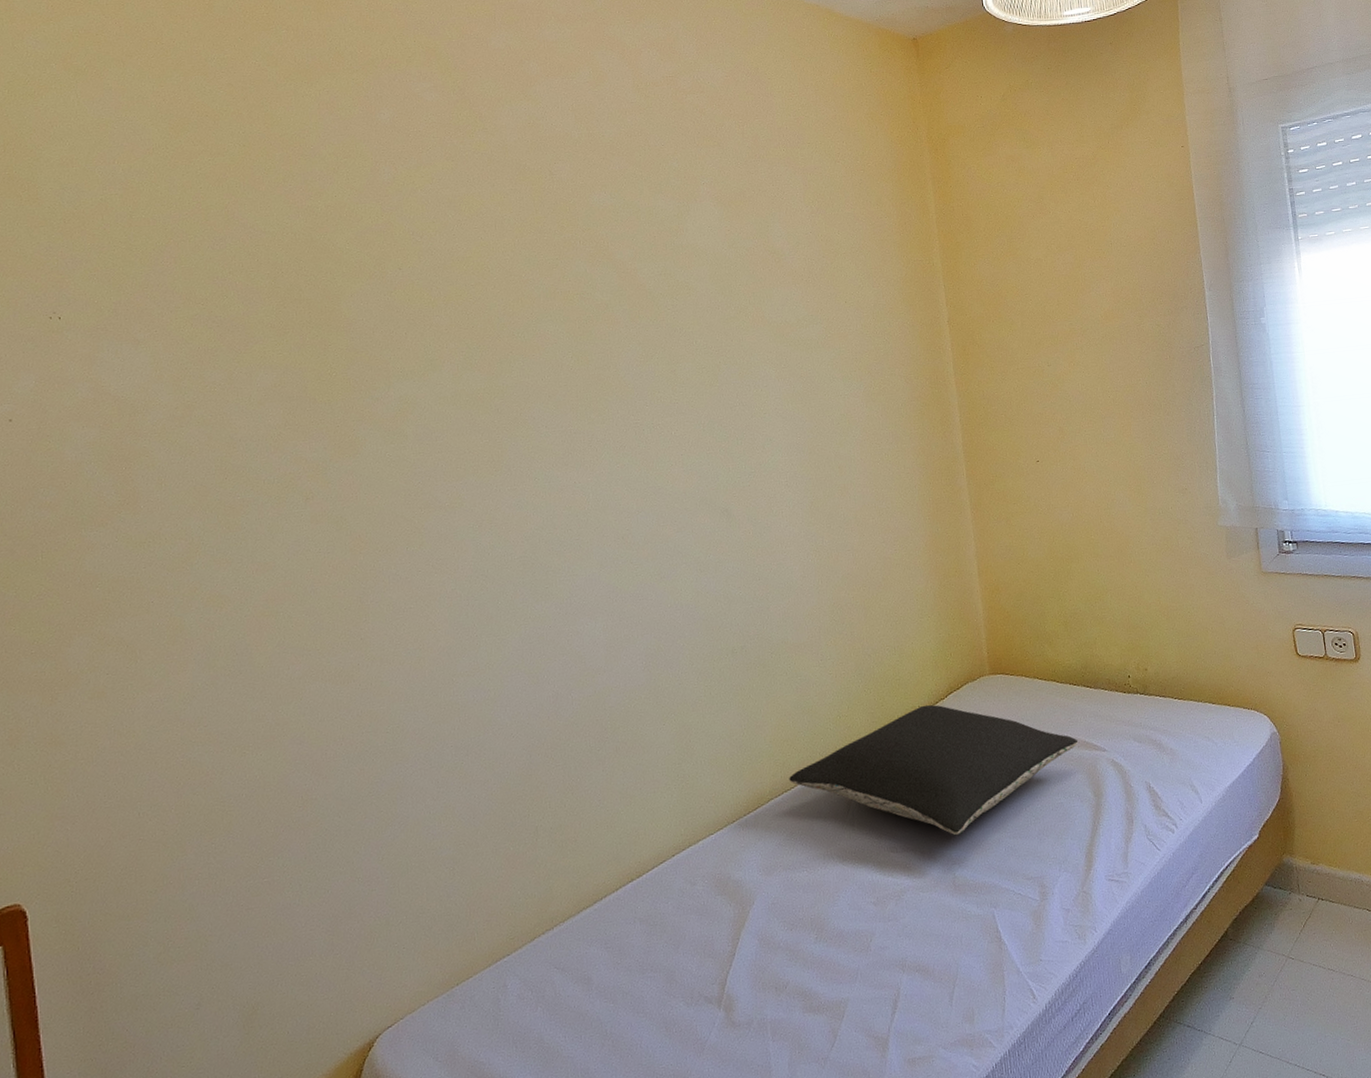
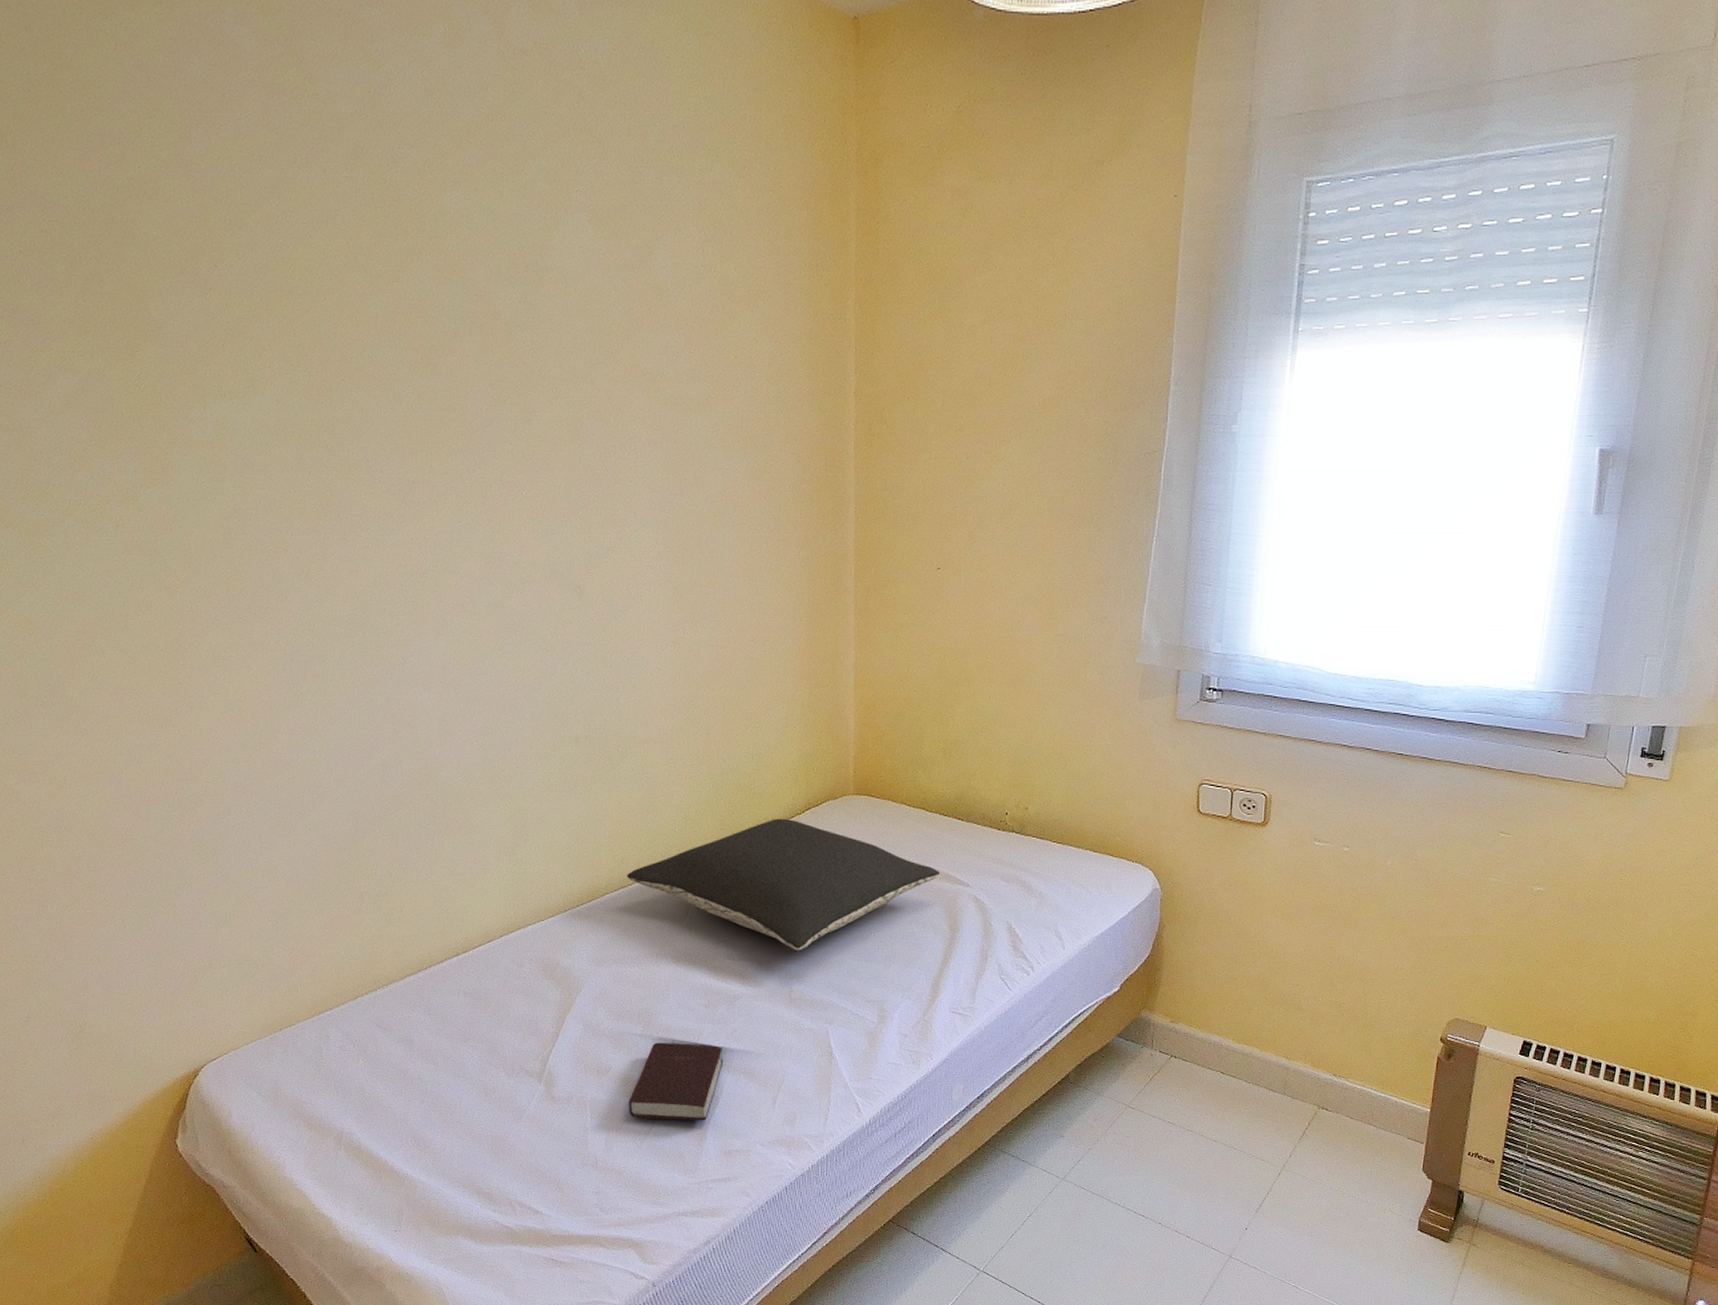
book: none [808,945,898,1035] -> present [628,1042,724,1121]

